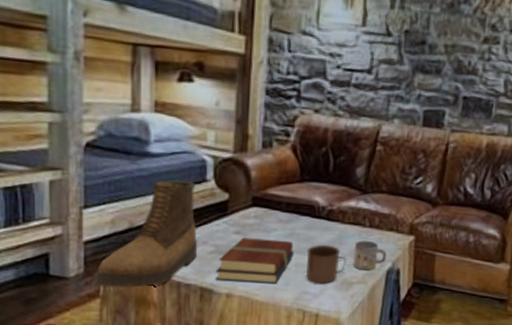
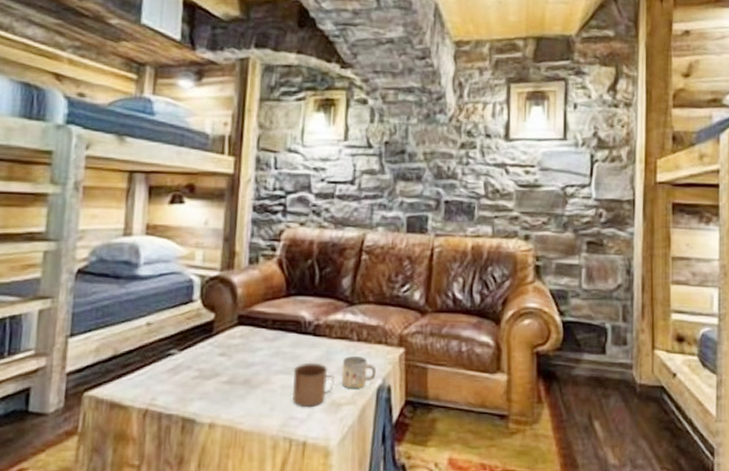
boot: present [93,180,197,288] -> none [71,302,182,423]
books: present [215,238,295,283] -> none [198,360,280,409]

